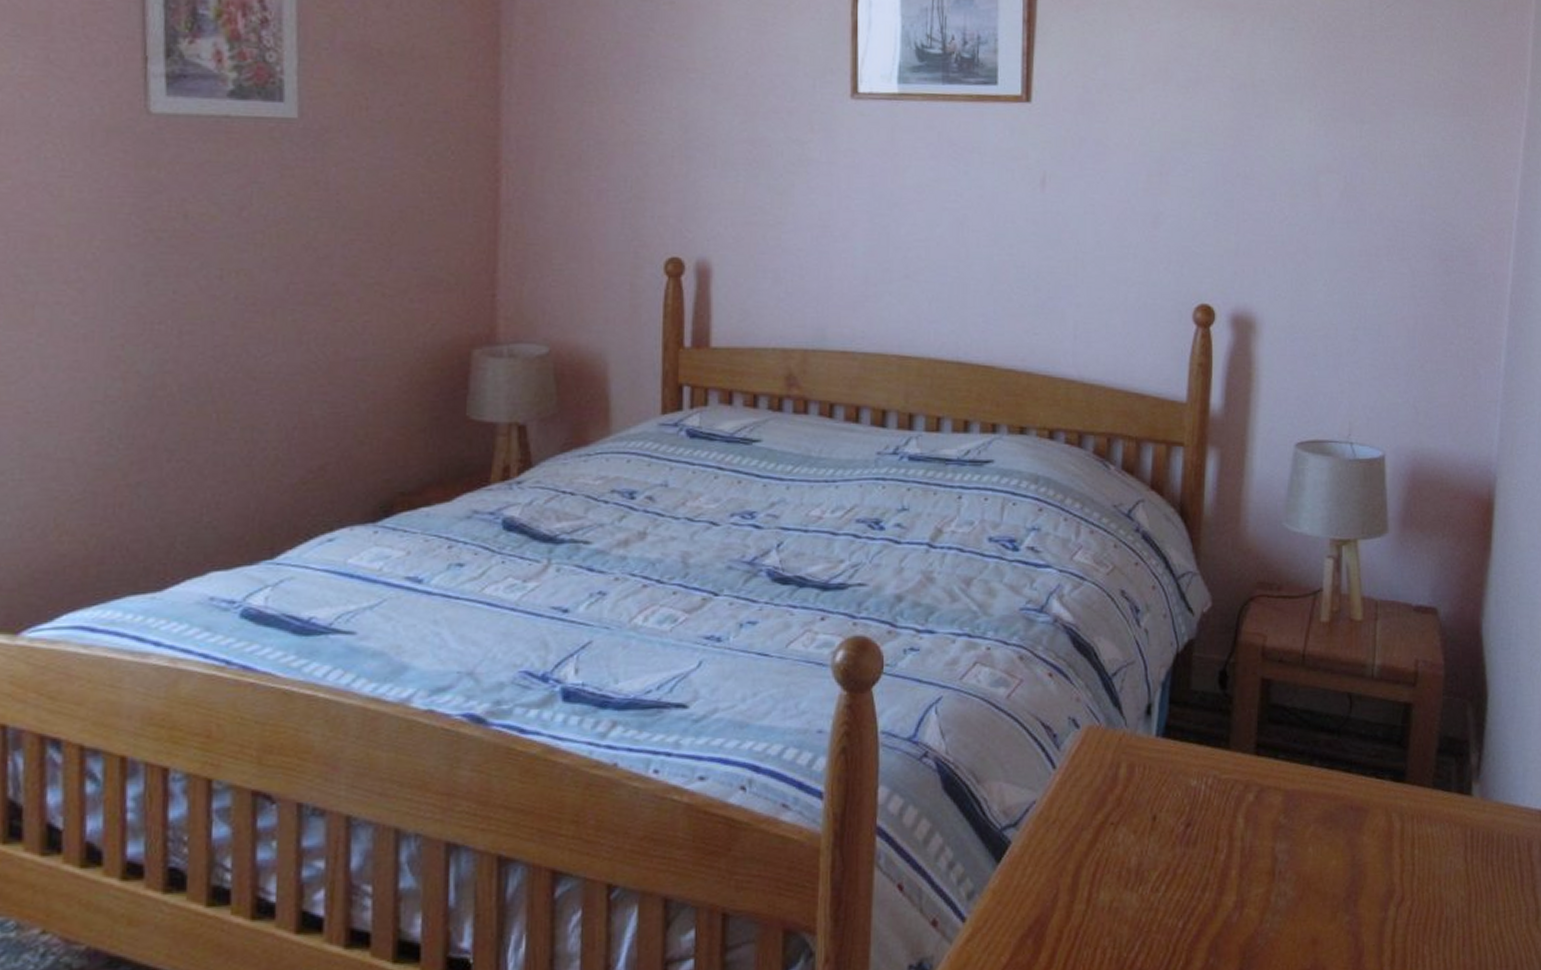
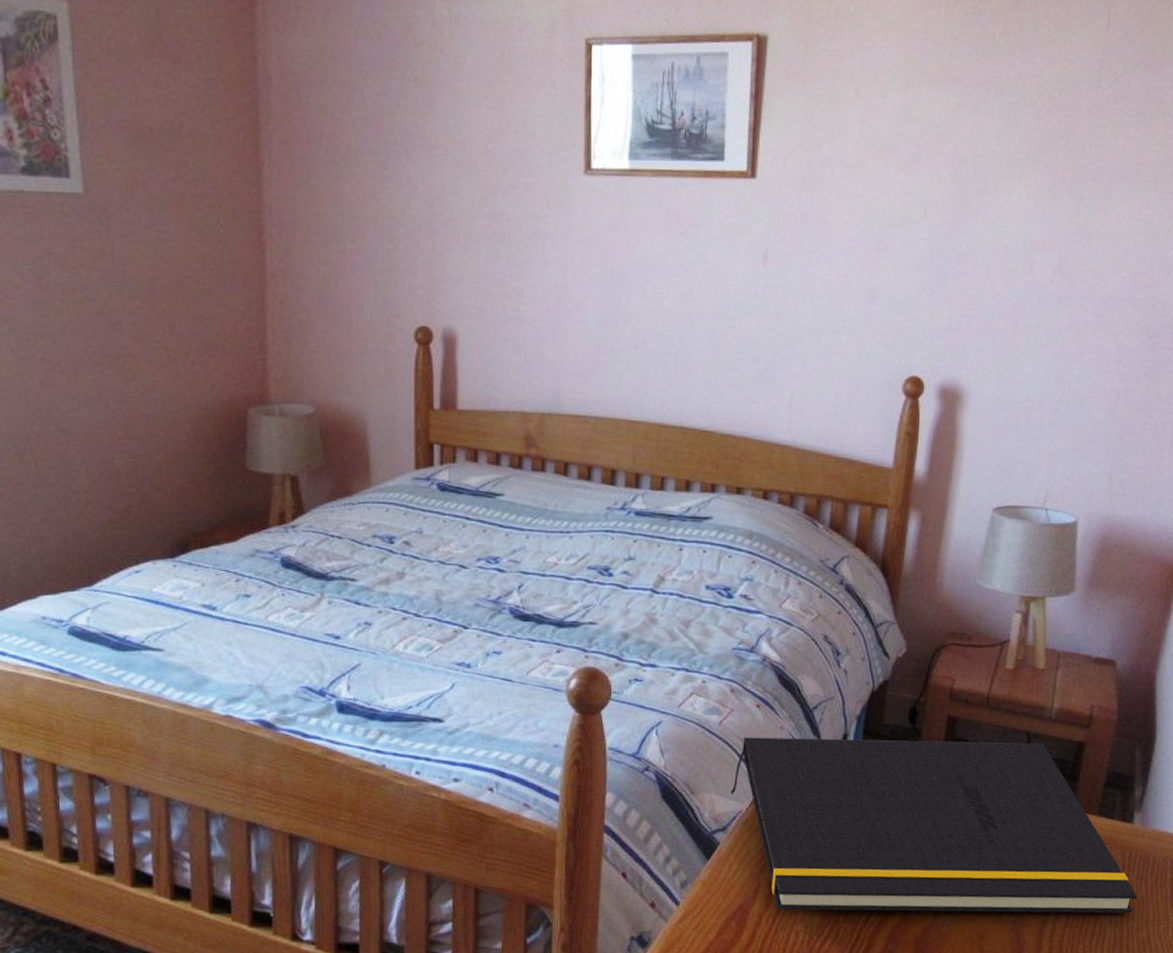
notepad: none [1021,706,1484,922] -> present [730,737,1137,914]

